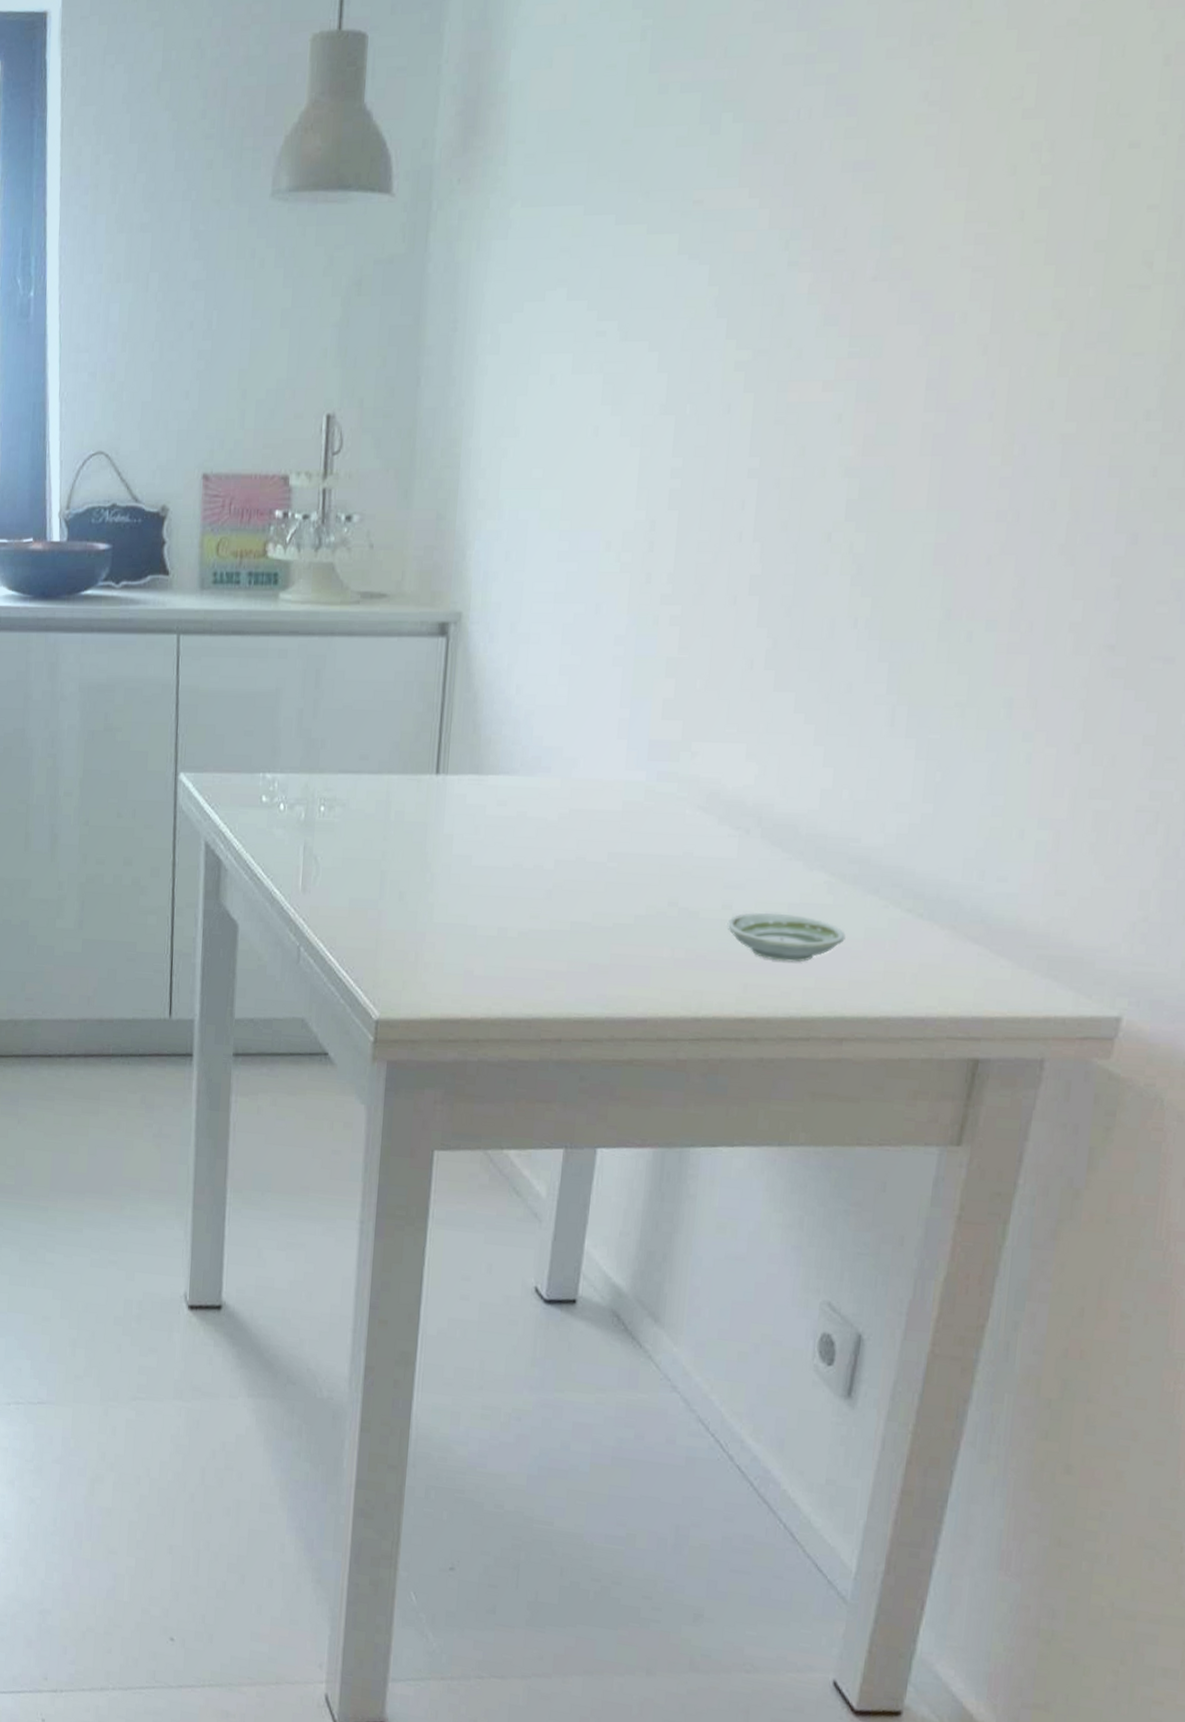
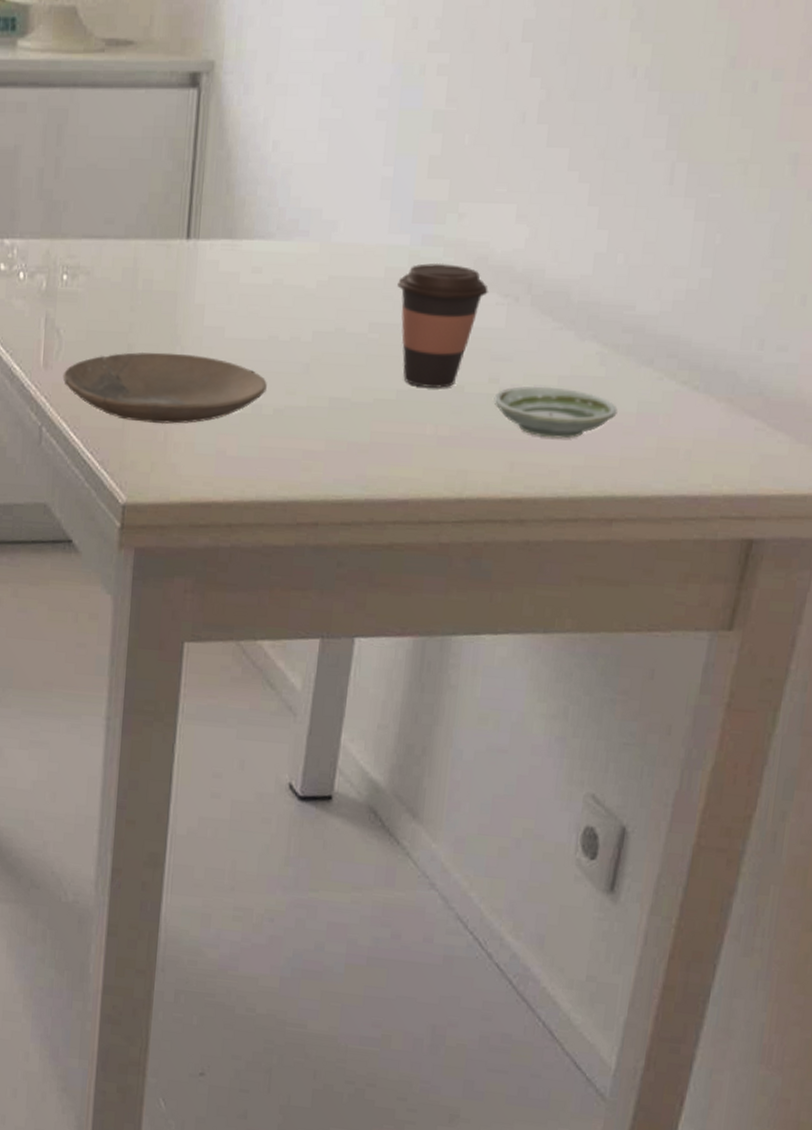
plate: none [319,877,512,946] -> present [62,351,267,425]
coffee cup: none [634,797,721,914] -> present [397,262,489,388]

